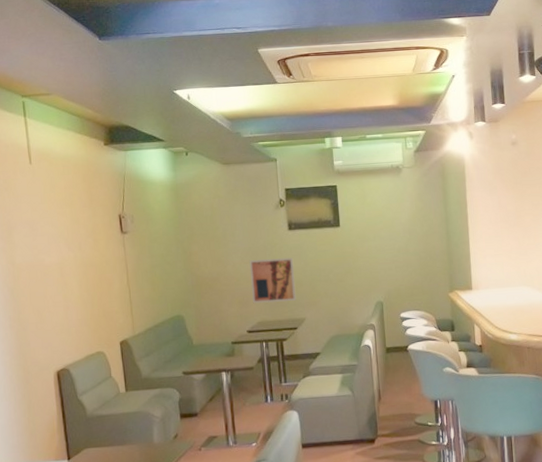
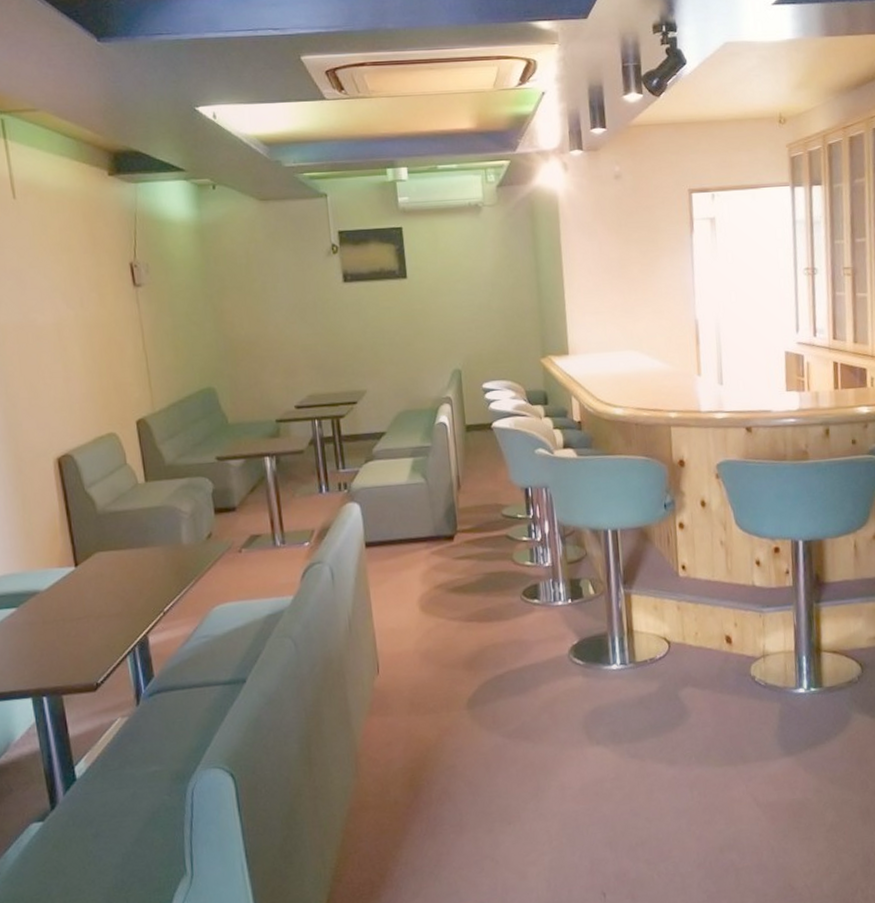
wall art: present [249,257,297,304] -> none [295,316,355,373]

